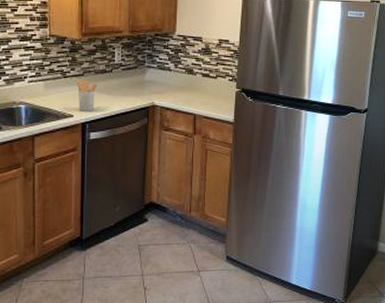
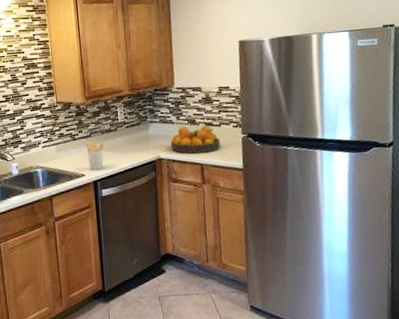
fruit bowl: none [166,74,216,103] -> present [170,125,221,154]

